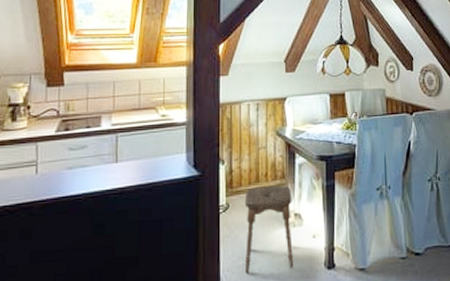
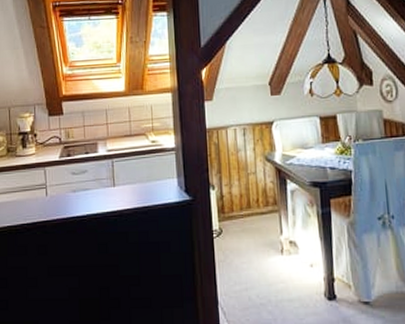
stool: present [244,185,294,274] -> none [237,212,292,299]

